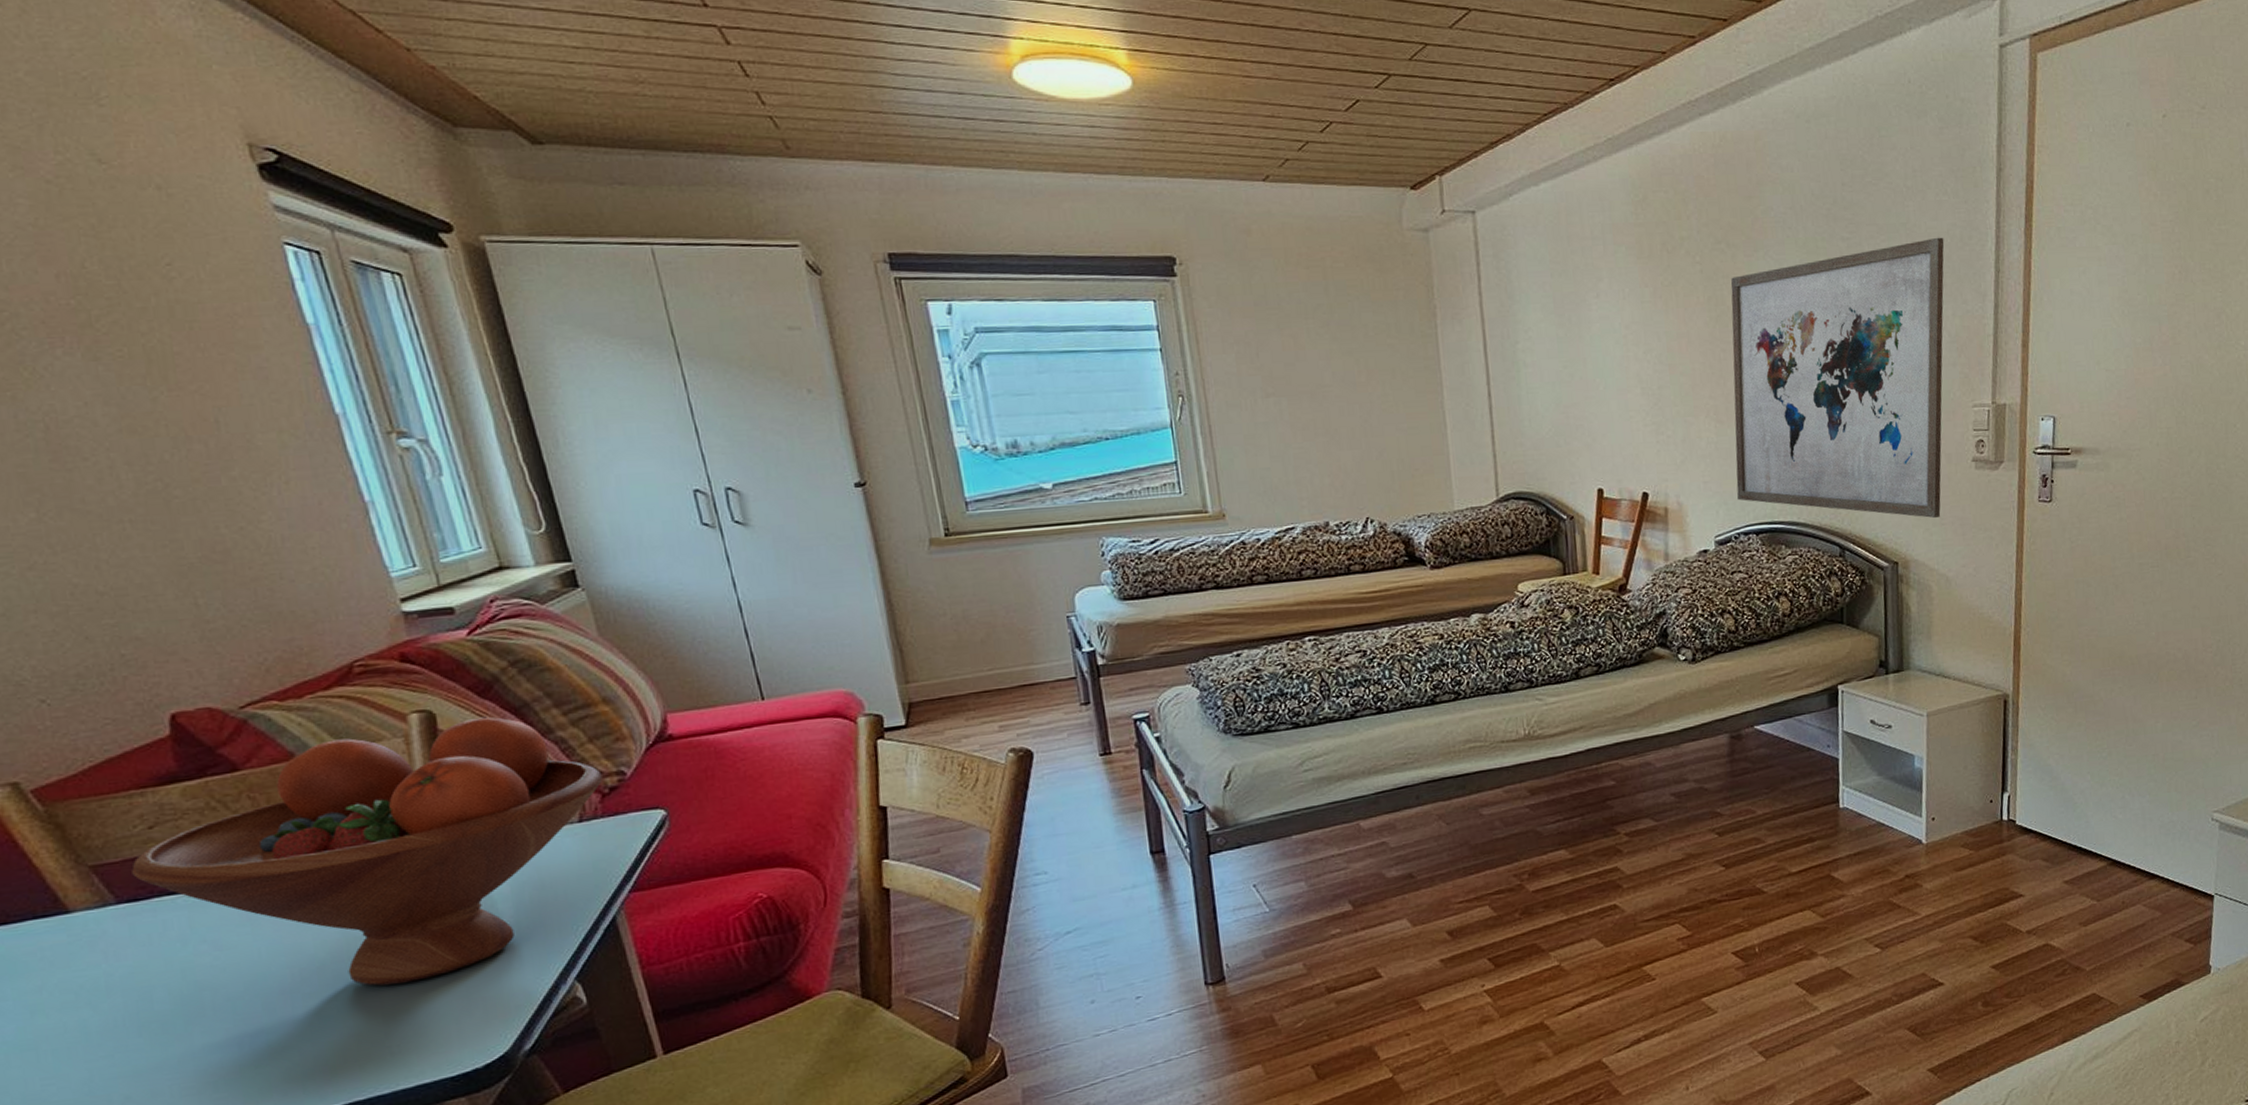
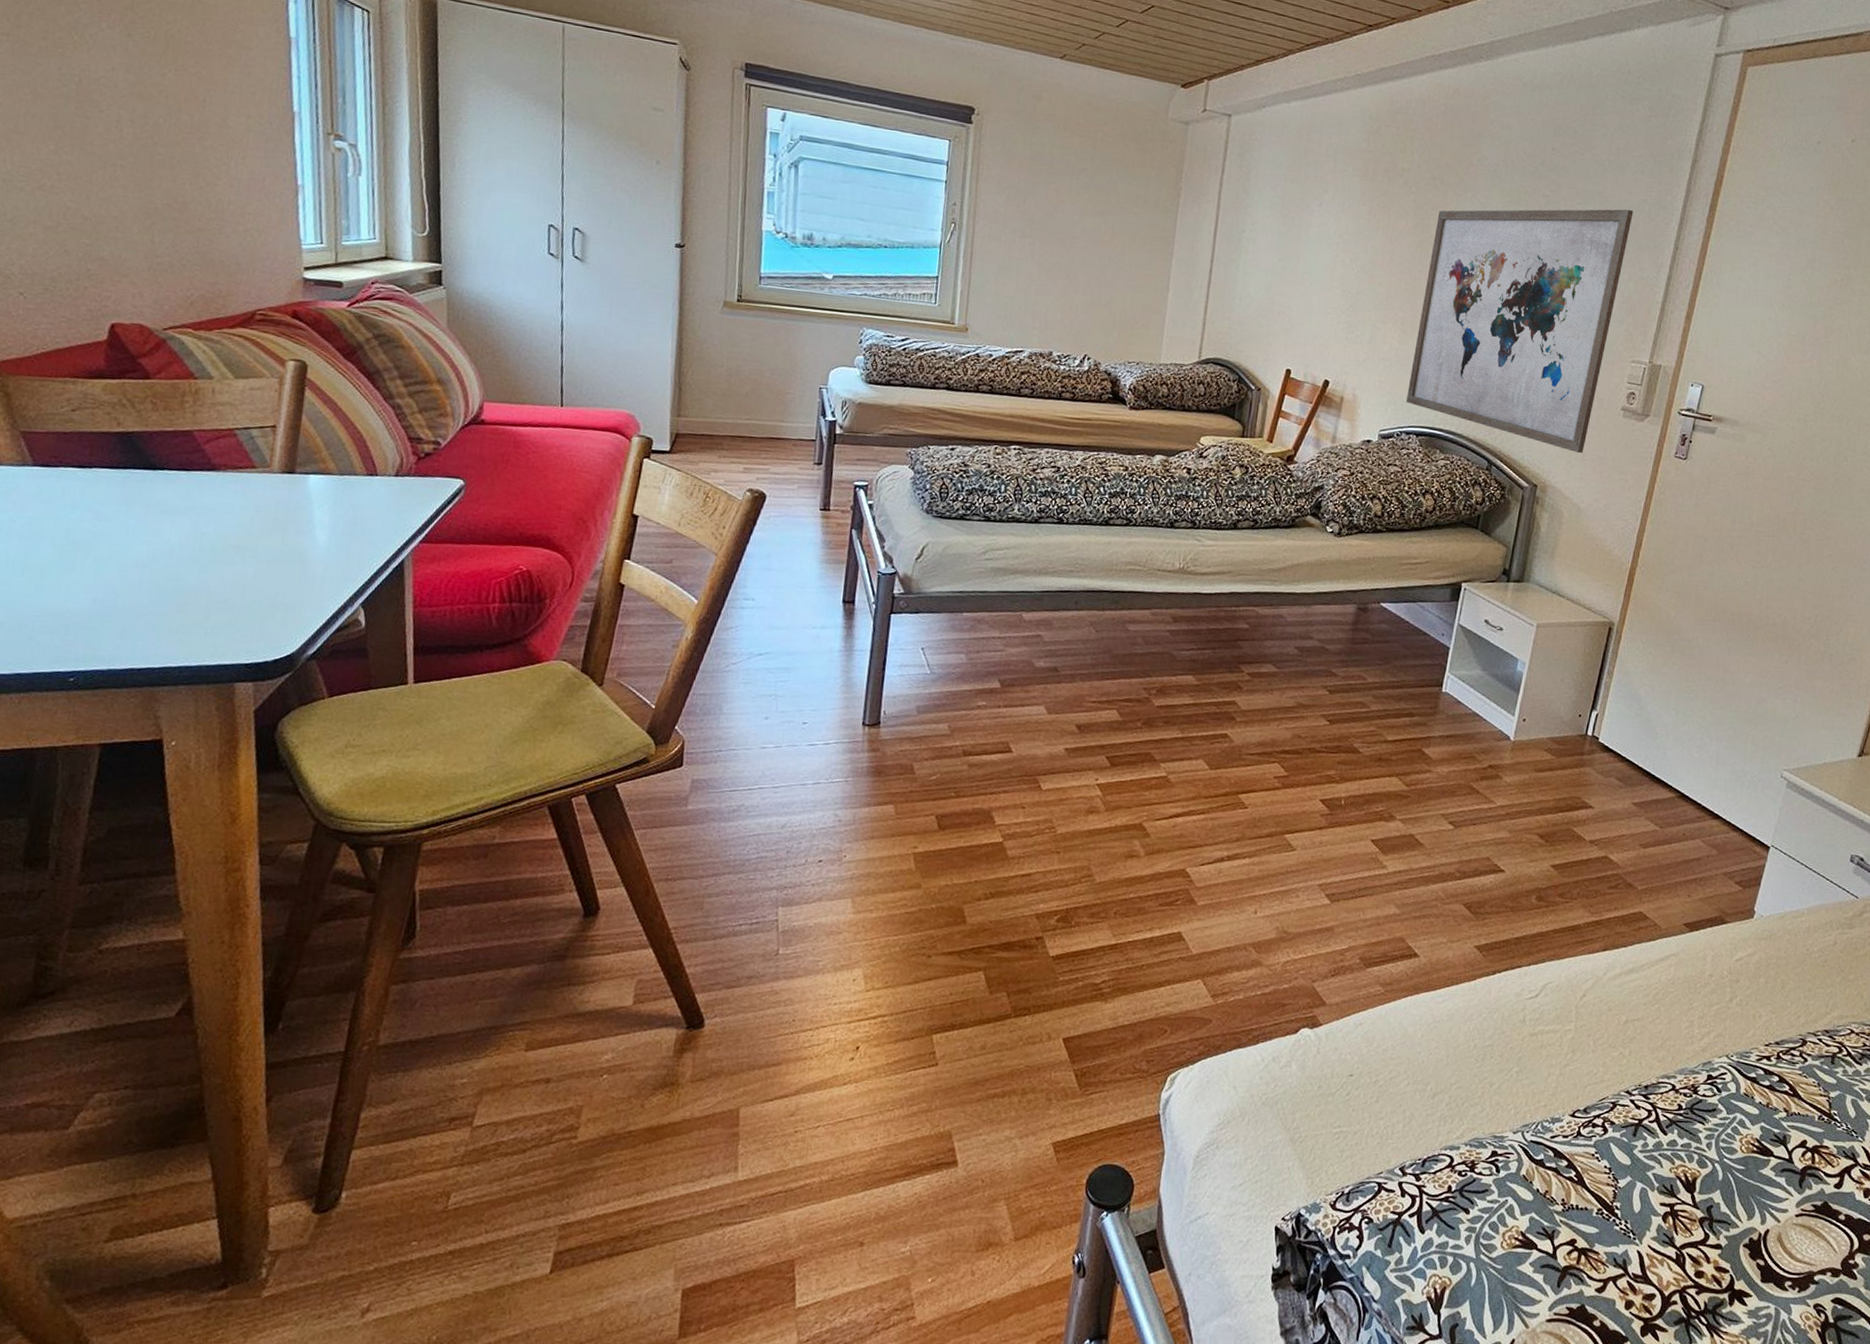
fruit bowl: present [131,716,603,986] -> none [50,369,422,579]

